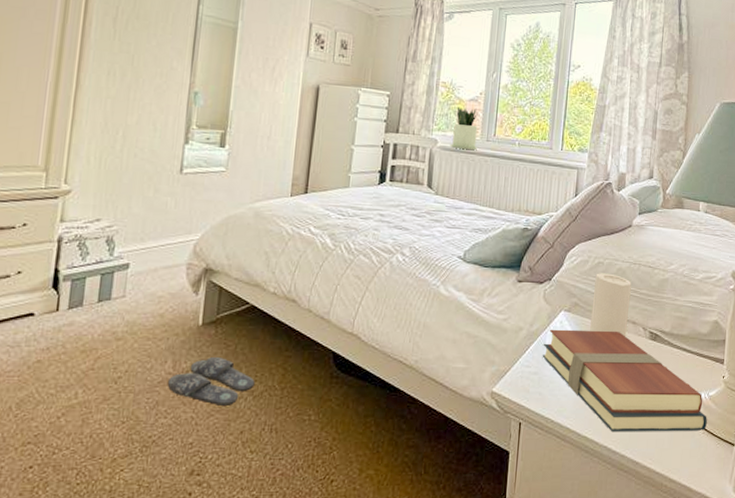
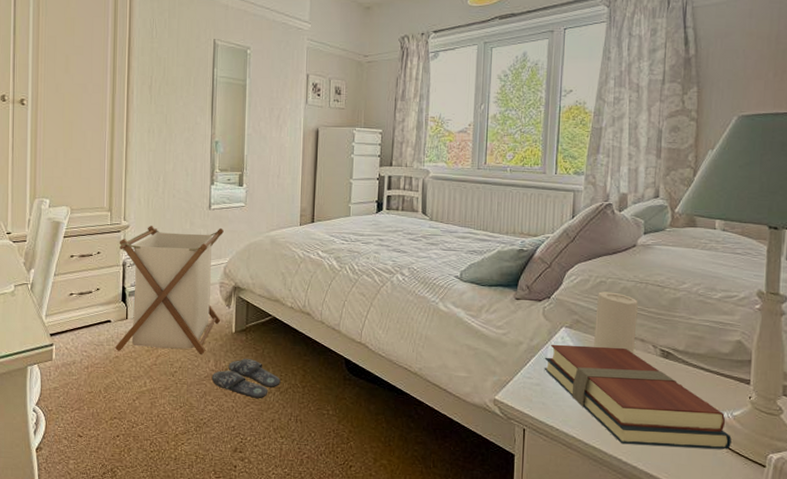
laundry basket: none [37,191,197,354] -> present [115,226,224,354]
planter: present [450,107,479,151] -> none [441,139,470,179]

